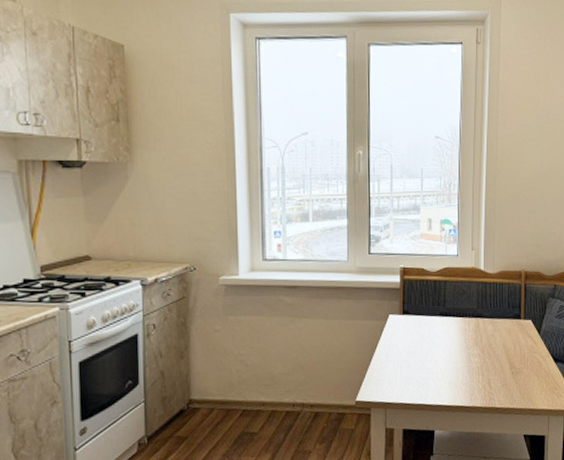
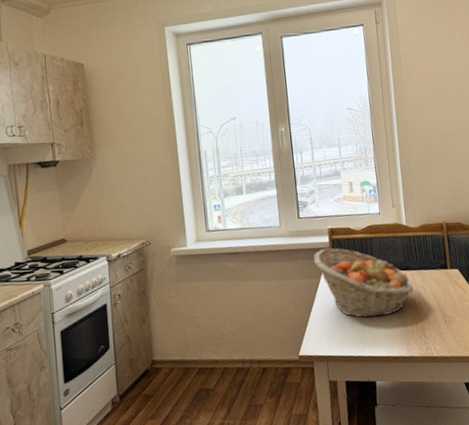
fruit basket: none [381,288,484,365] -> present [313,247,414,318]

